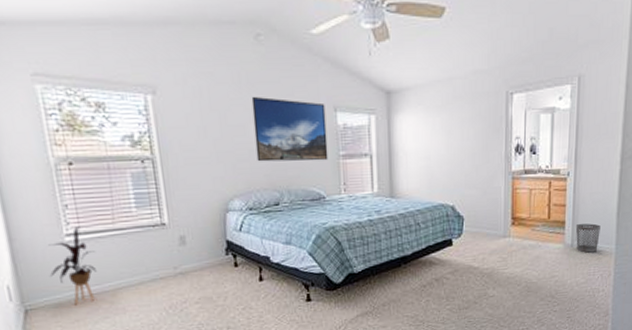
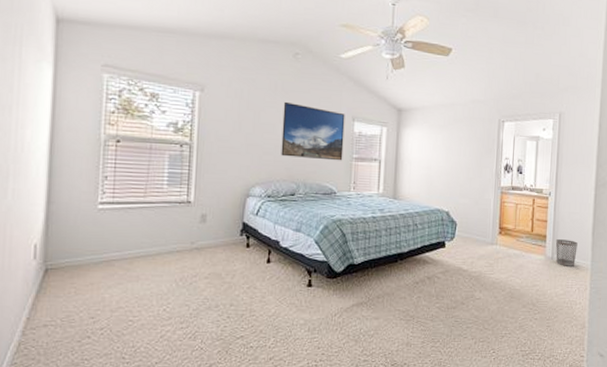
house plant: present [48,226,96,305] -> none [77,196,122,269]

